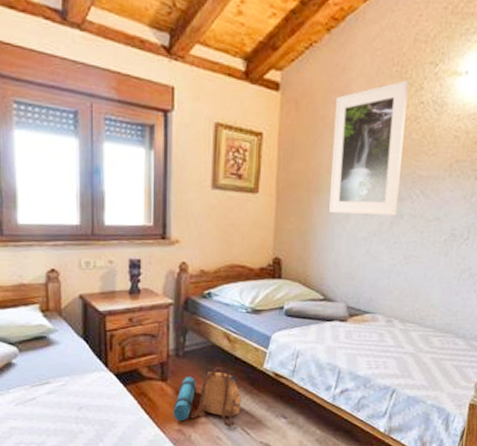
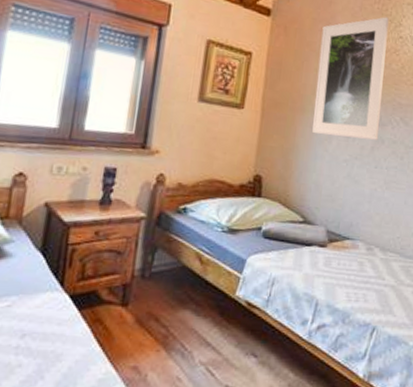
backpack: present [173,366,241,427] -> none [130,291,209,366]

